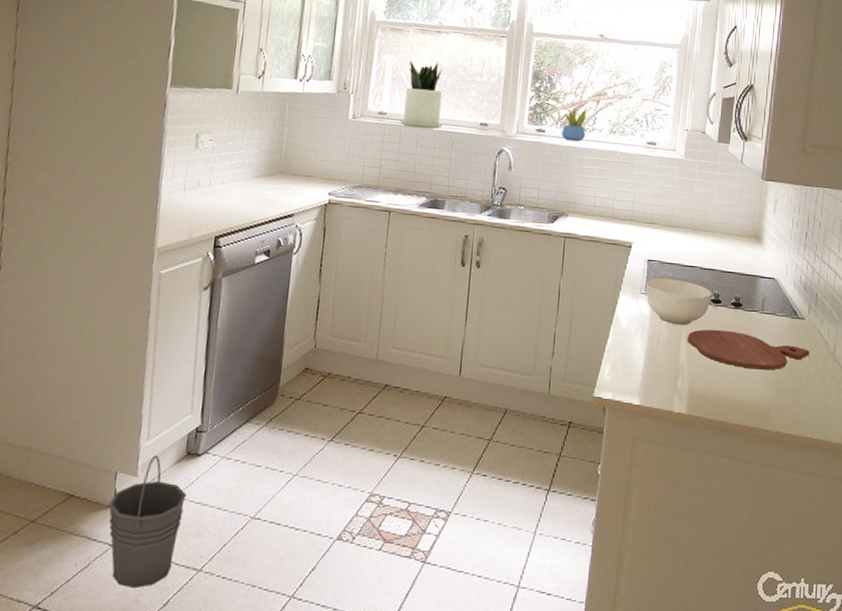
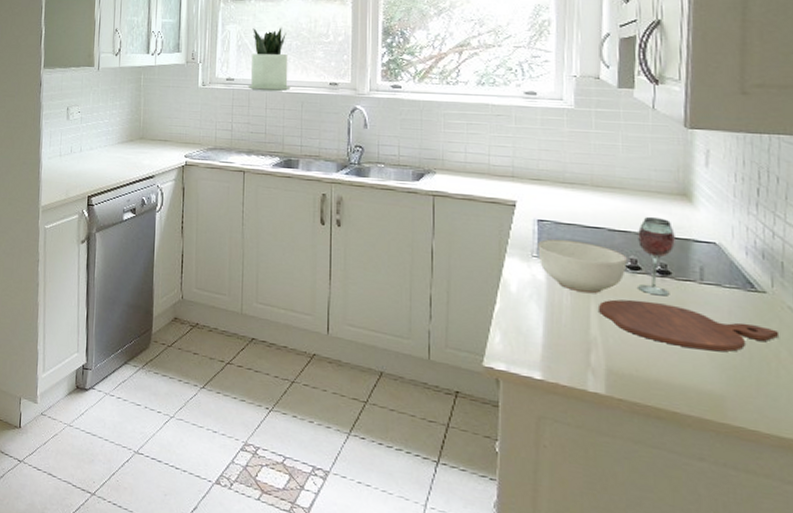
bucket: present [108,455,187,588] -> none [16,386,78,502]
succulent plant: present [562,106,587,142] -> none [421,59,448,96]
wineglass: none [718,256,748,325] -> present [638,216,675,296]

